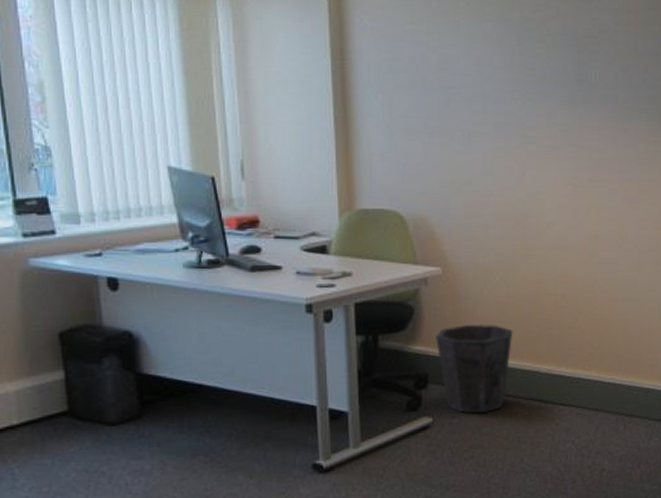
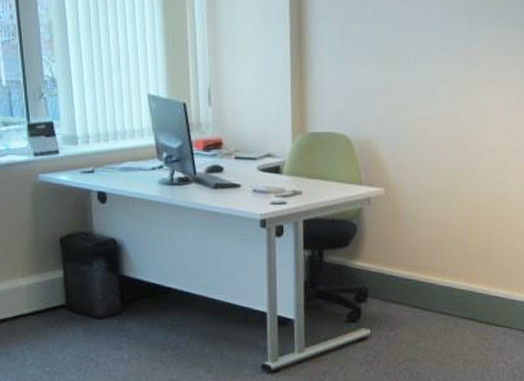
waste bin: present [436,323,513,414] -> none [376,243,451,329]

